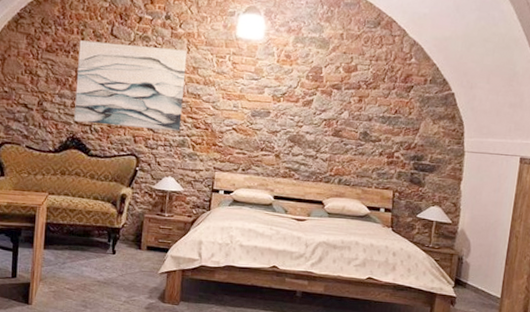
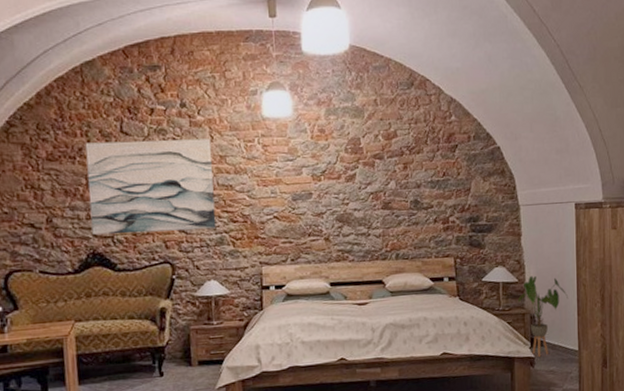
house plant: none [448,219,499,297] -> present [517,275,569,357]

